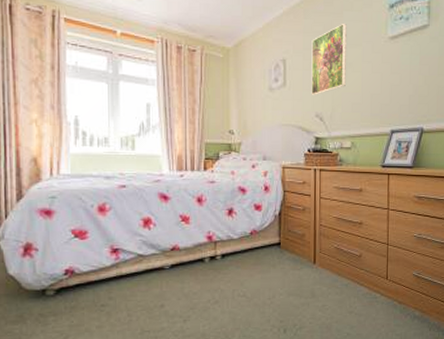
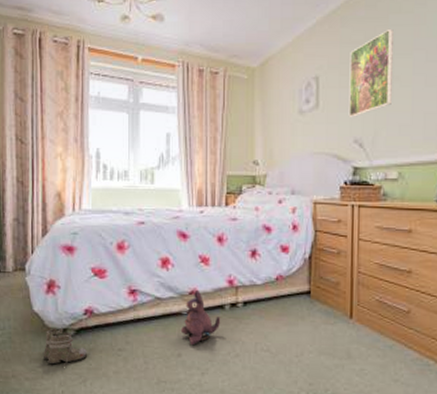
boots: none [21,289,69,326] -> present [44,328,88,367]
plush toy: none [163,246,201,297] -> present [180,289,221,346]

